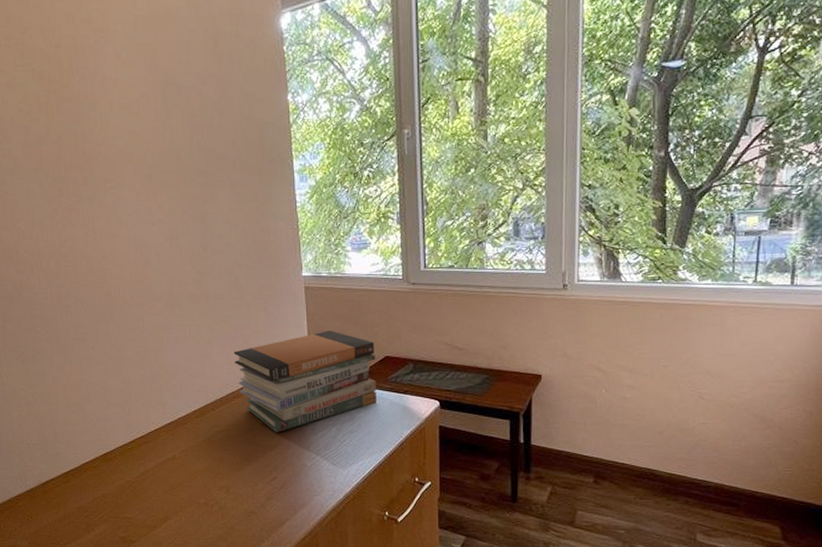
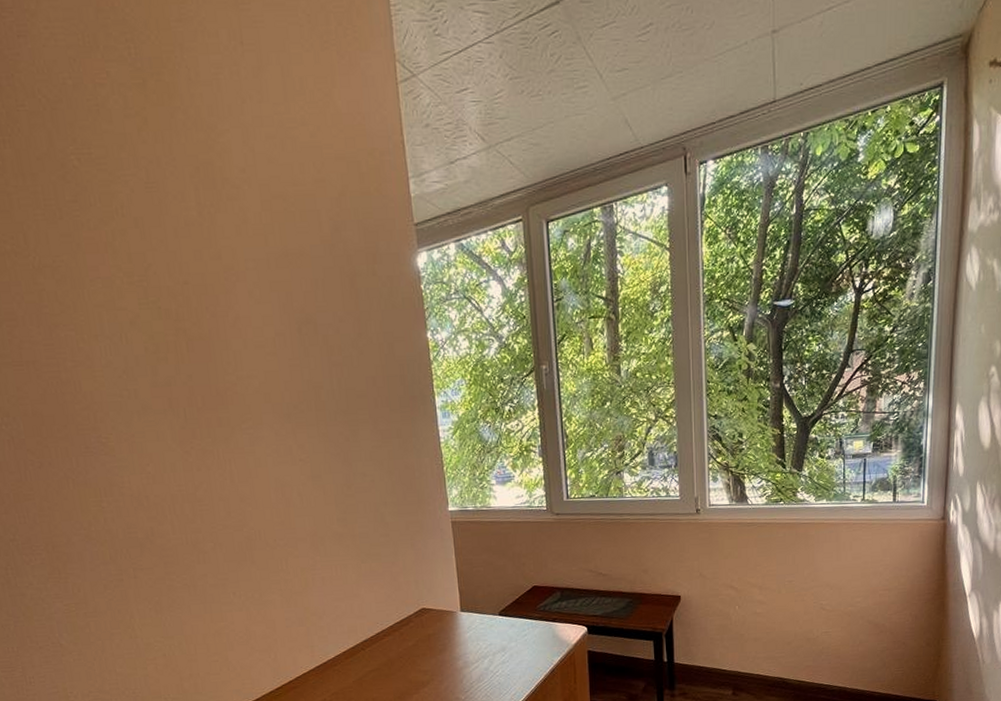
book stack: present [234,330,376,432] -> none [383,563,527,668]

